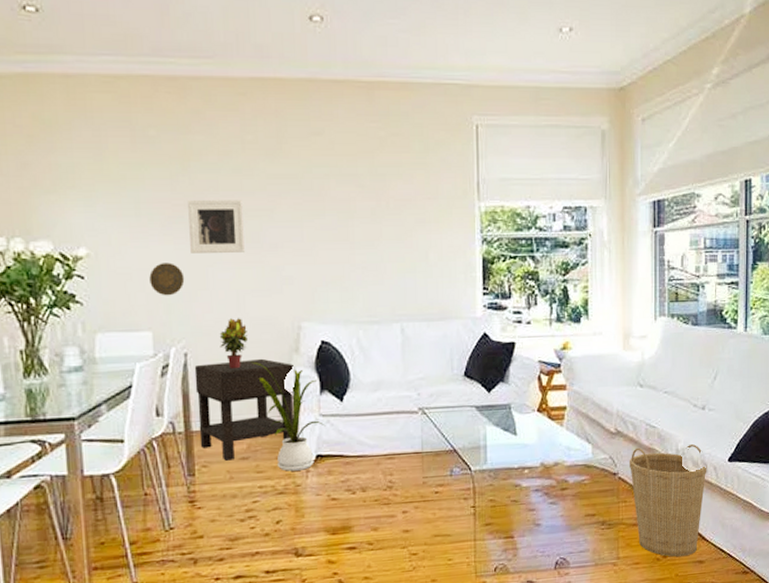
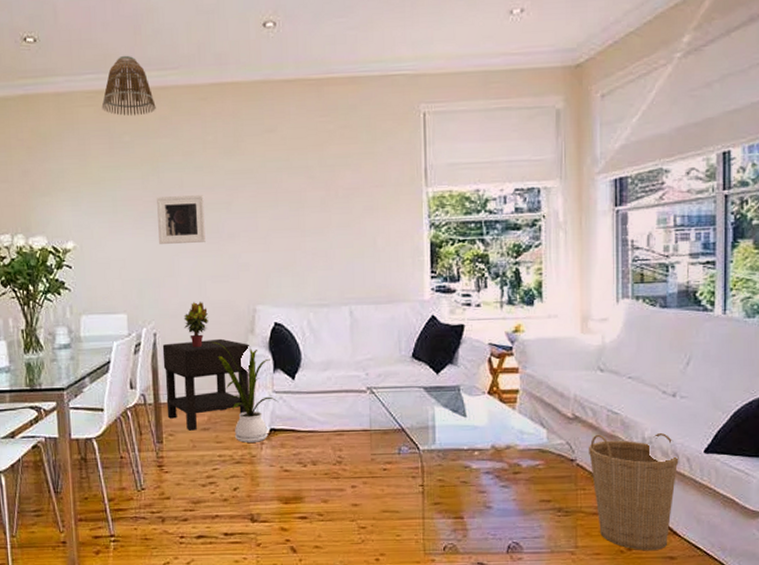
lamp shade: none [121,37,187,108] -> present [101,55,156,116]
decorative plate: present [149,262,185,296] -> none [124,253,154,283]

